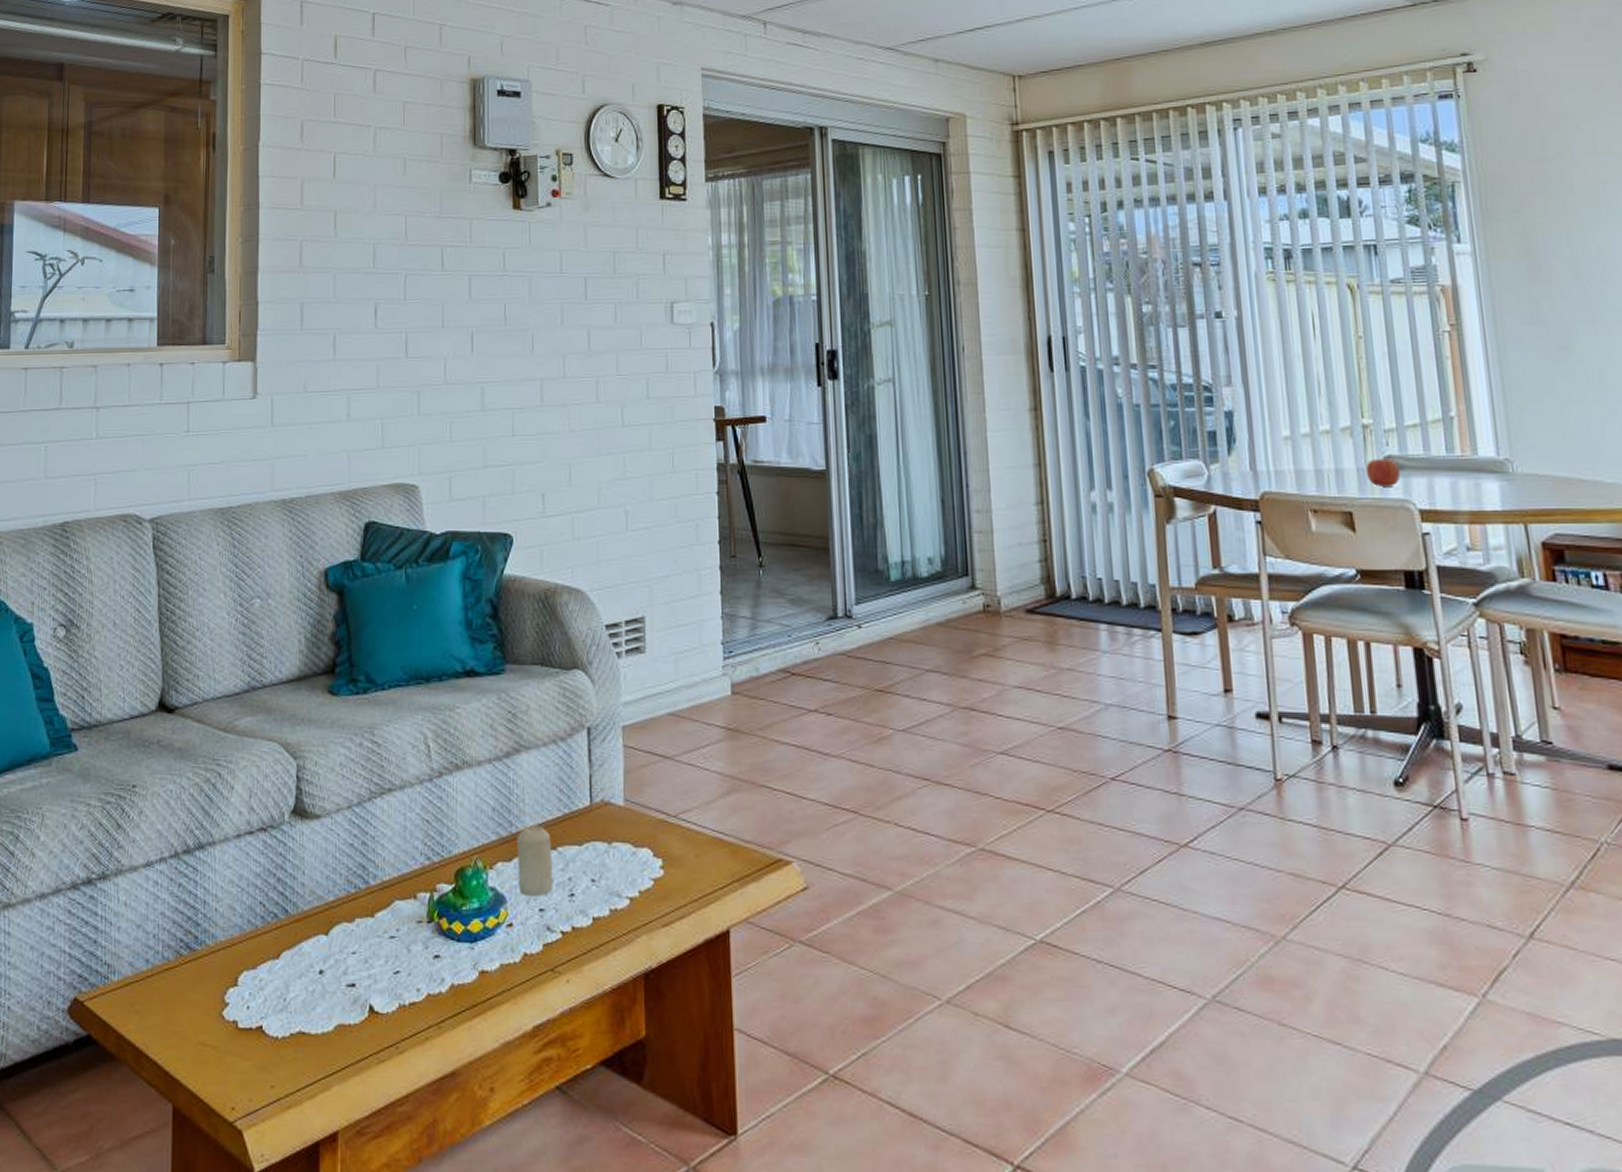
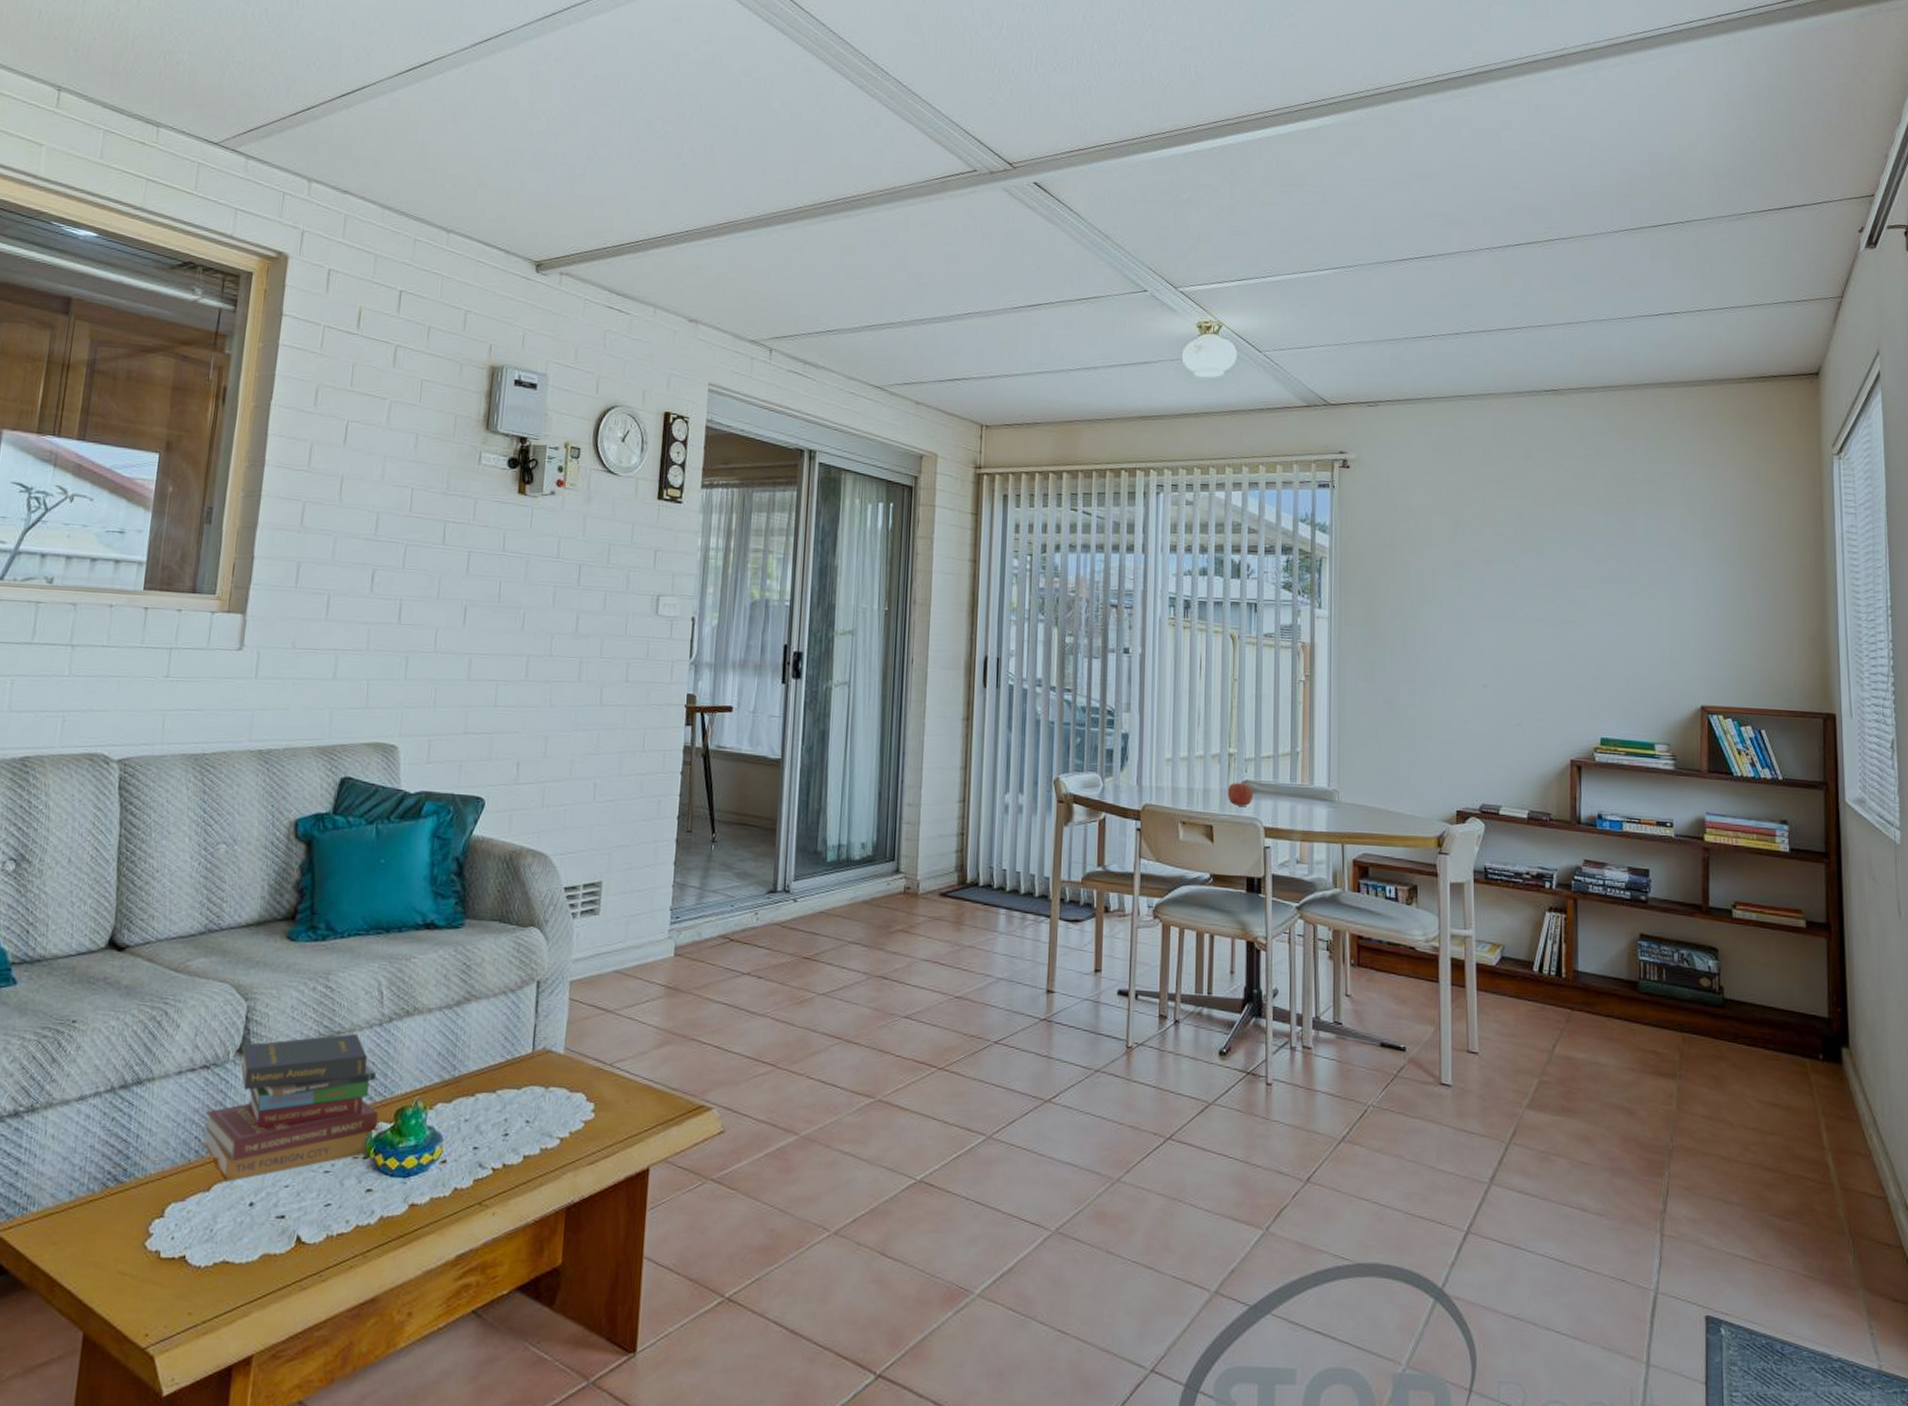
books: none [267,790,439,949] -> present [203,1033,379,1182]
candle: present [516,824,553,897] -> none [455,1068,492,1136]

